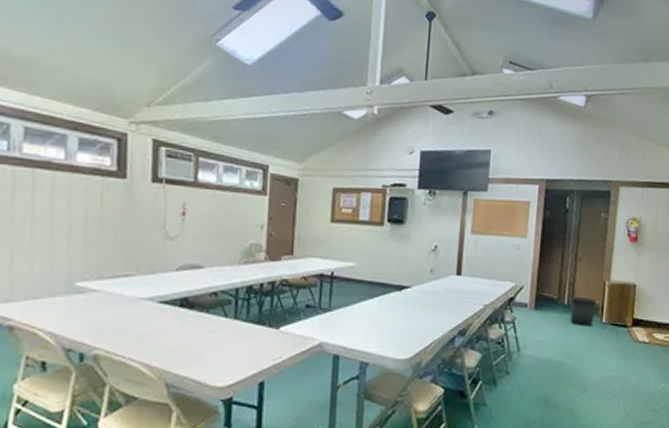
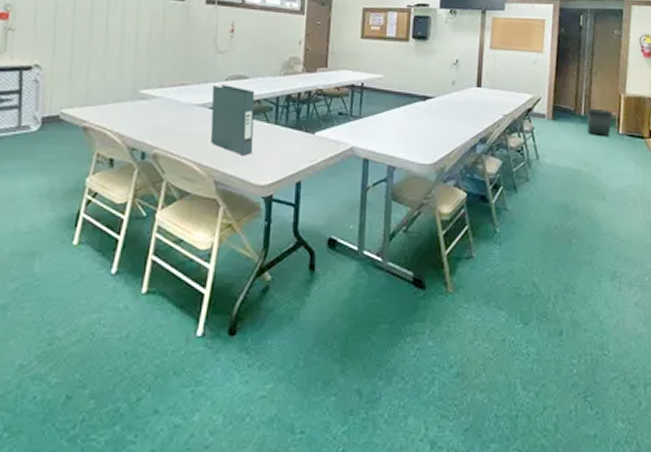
binder: none [160,275,211,355] -> present [210,85,255,156]

